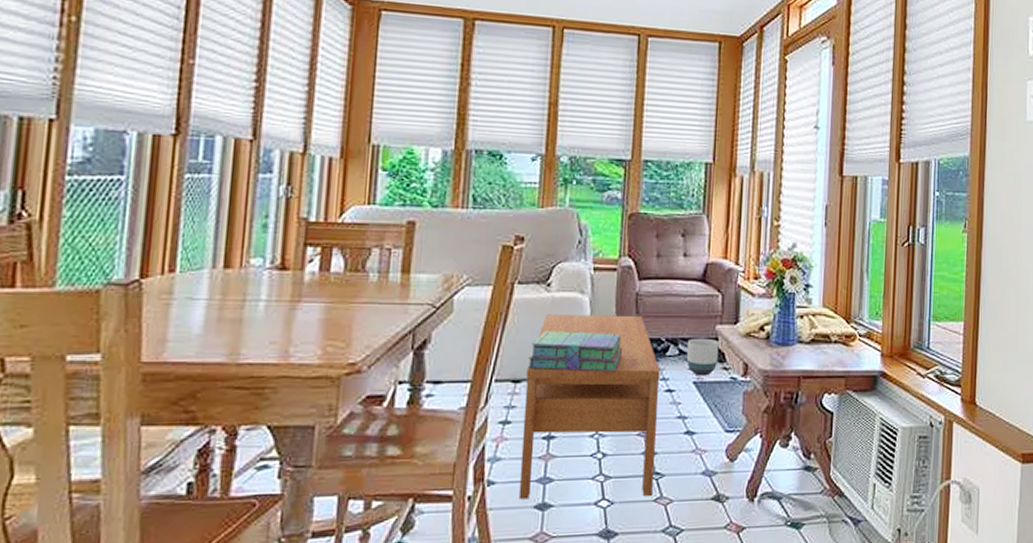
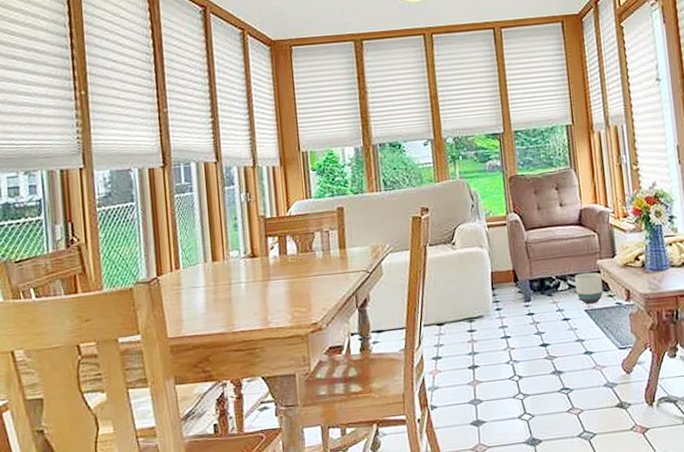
coffee table: present [518,314,661,500] -> none [447,260,565,419]
stack of books: present [528,331,622,372] -> none [447,277,522,313]

